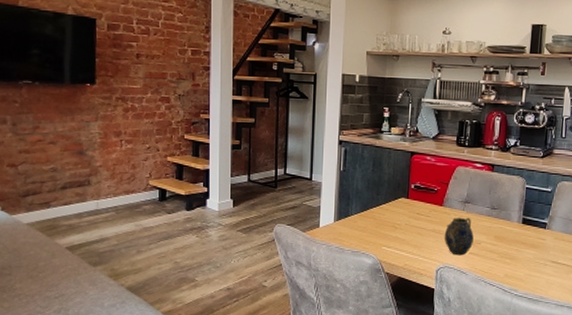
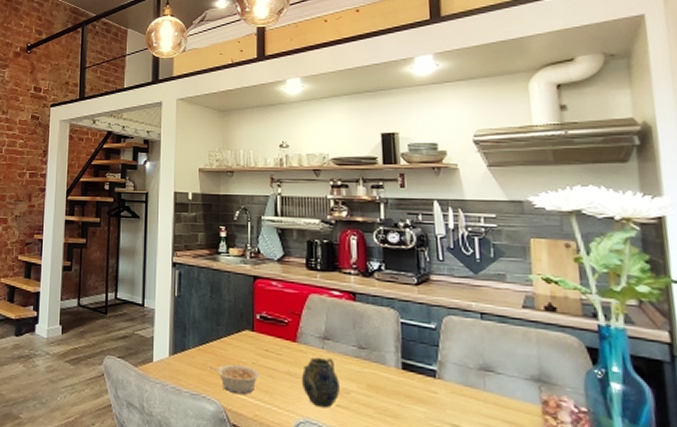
legume: none [368,225,412,249] -> present [208,363,261,394]

